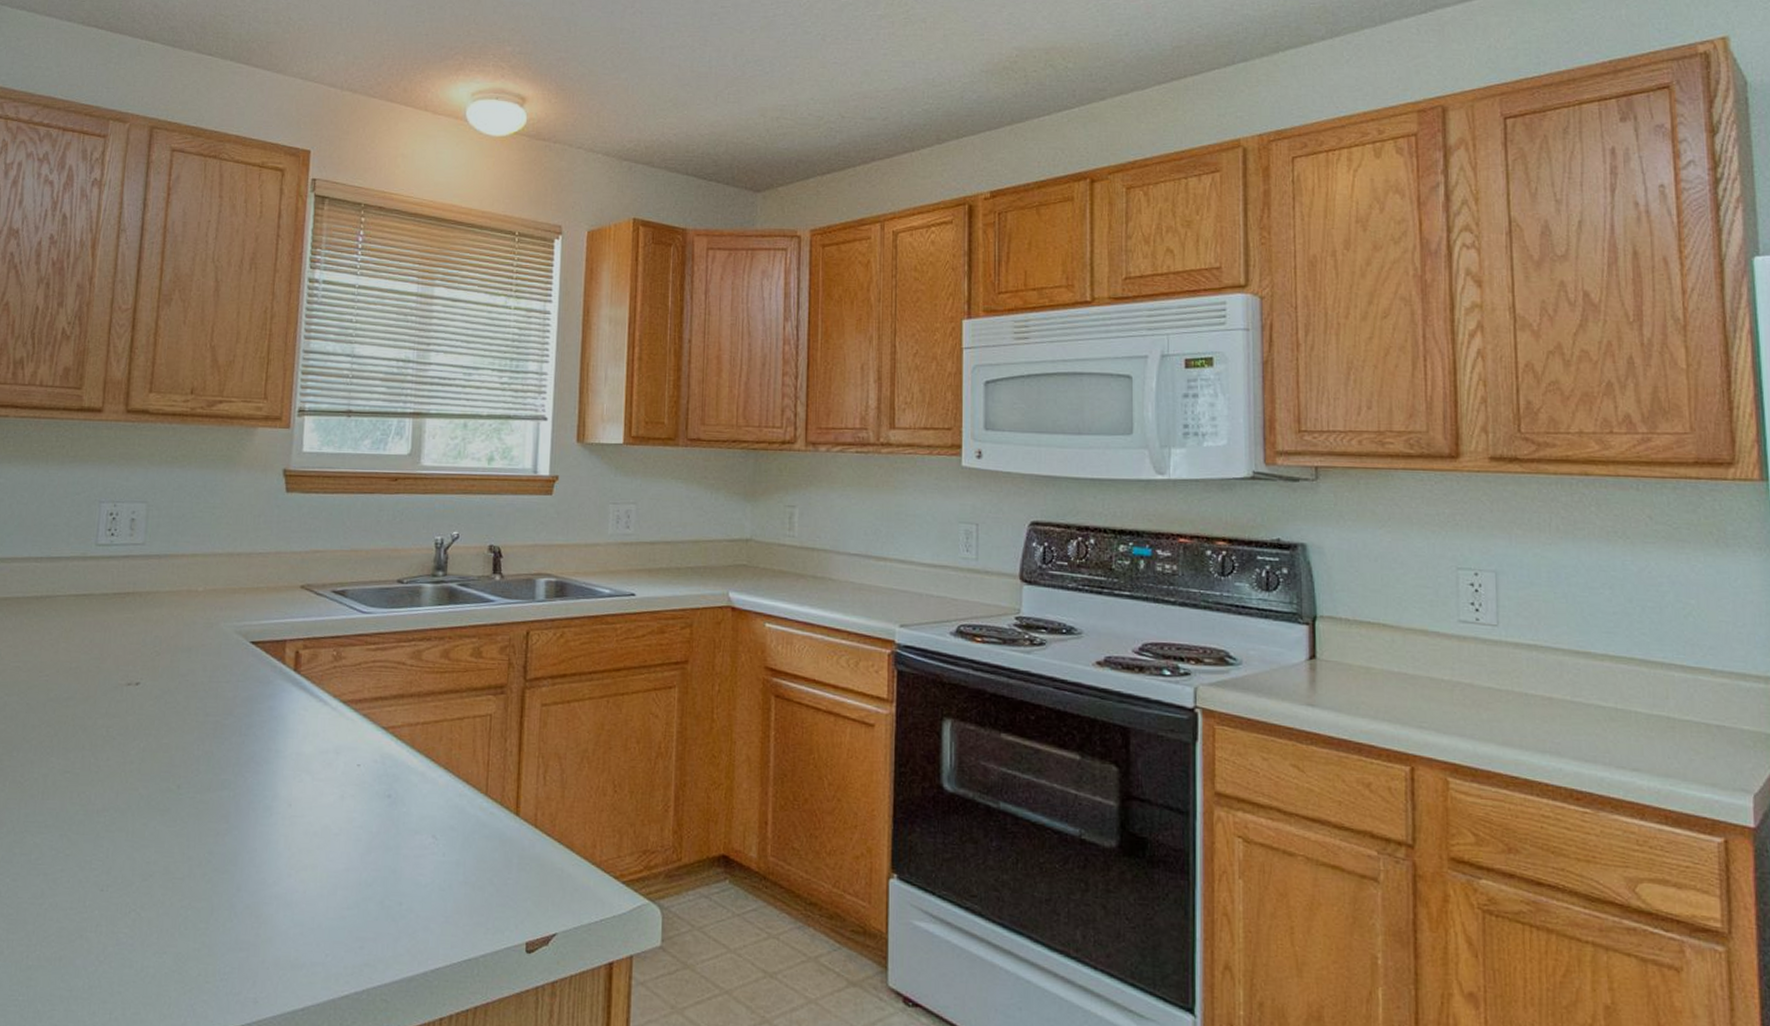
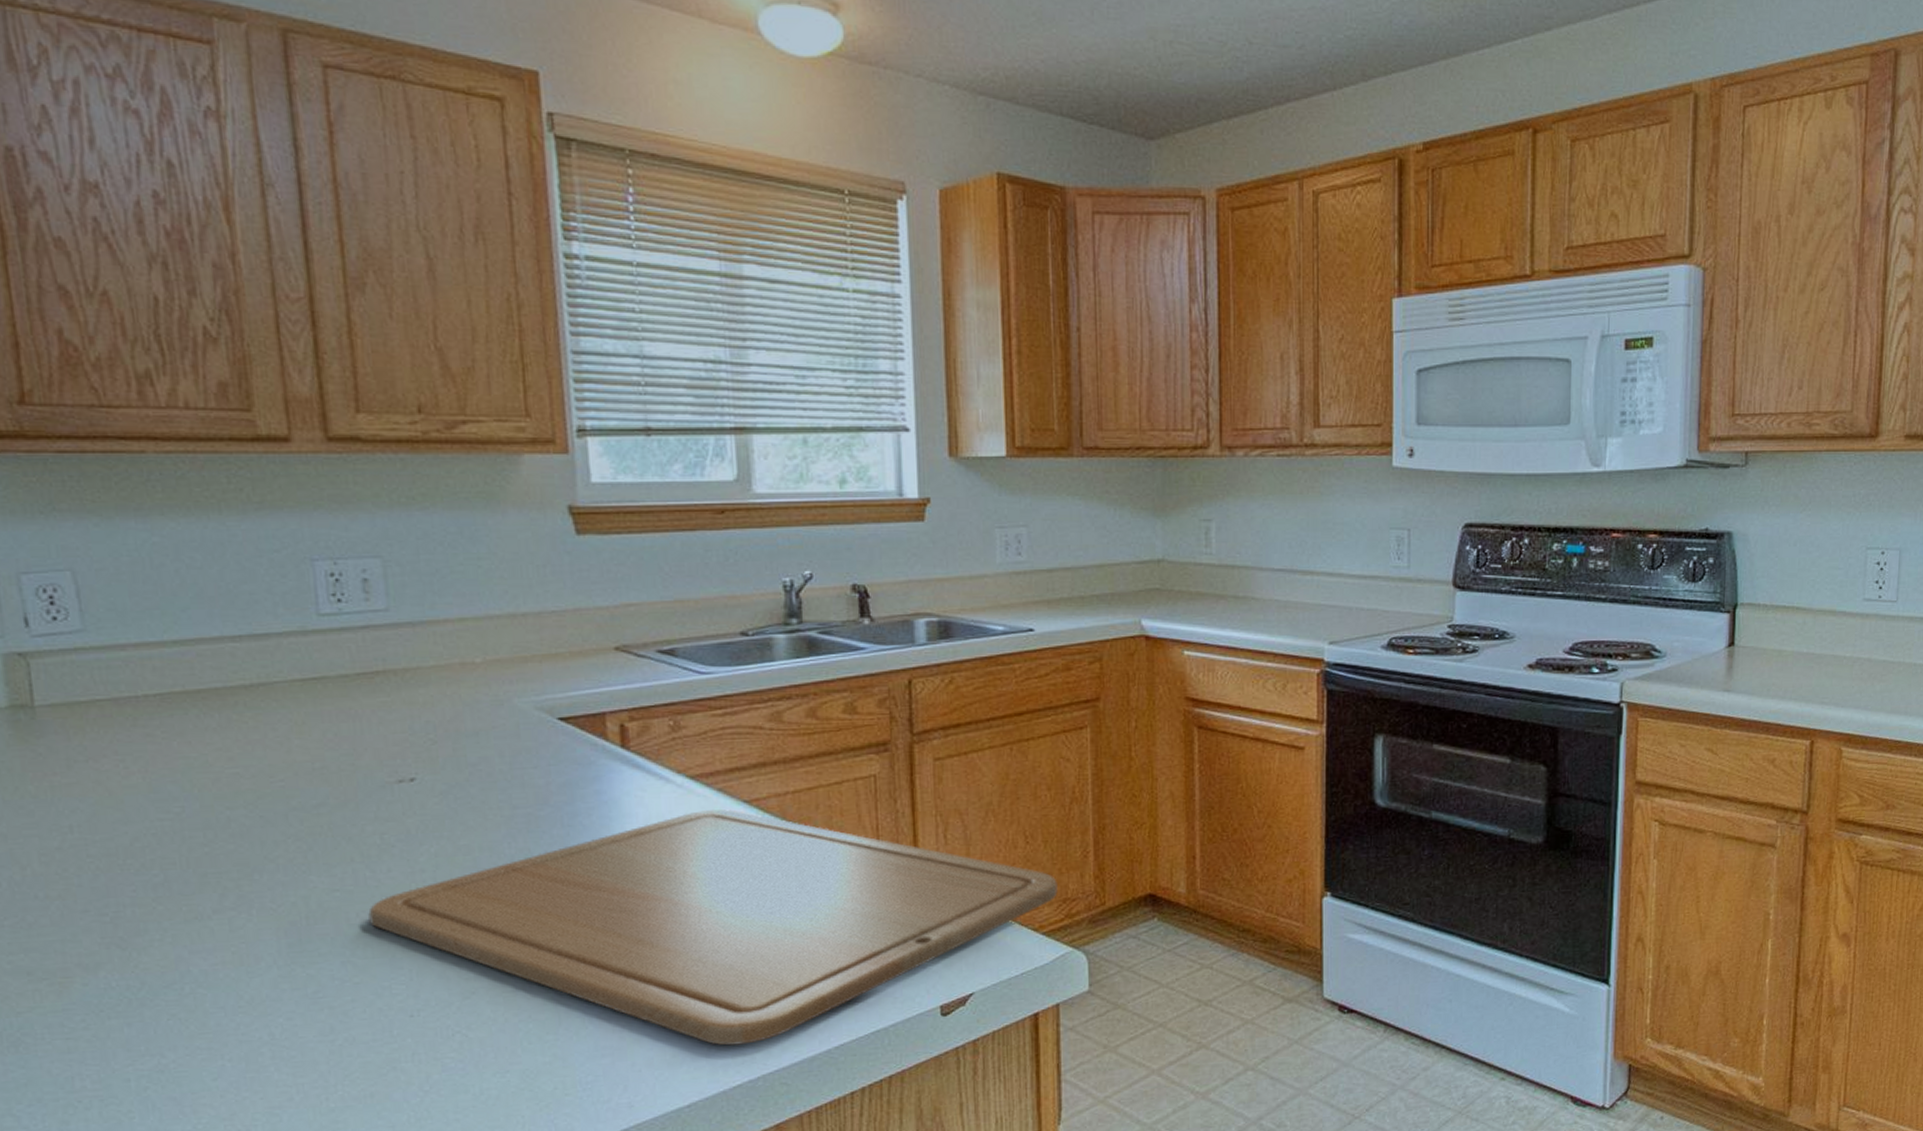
chopping board: none [86,732,639,956] -> present [368,809,1058,1046]

